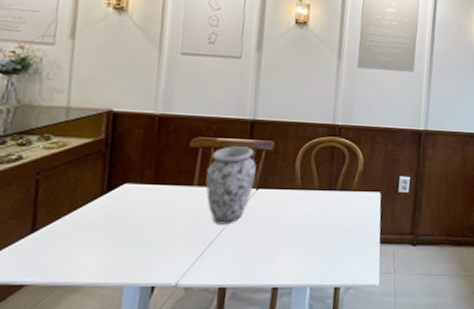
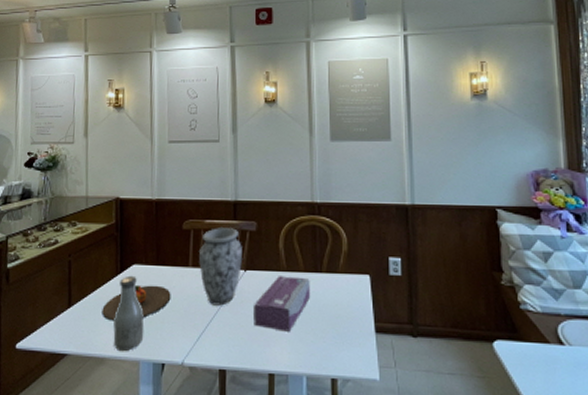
plate: none [78,205,170,245] -> present [102,284,171,321]
bottle: none [91,195,134,278] -> present [113,275,144,352]
tissue box: none [261,194,324,247] -> present [254,276,310,332]

